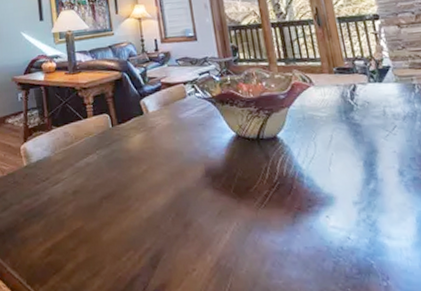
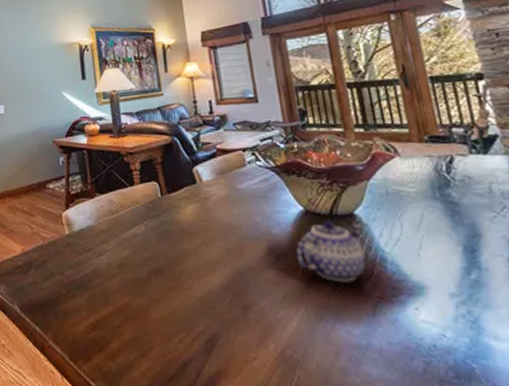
teapot: none [229,143,287,198] -> present [296,220,366,283]

